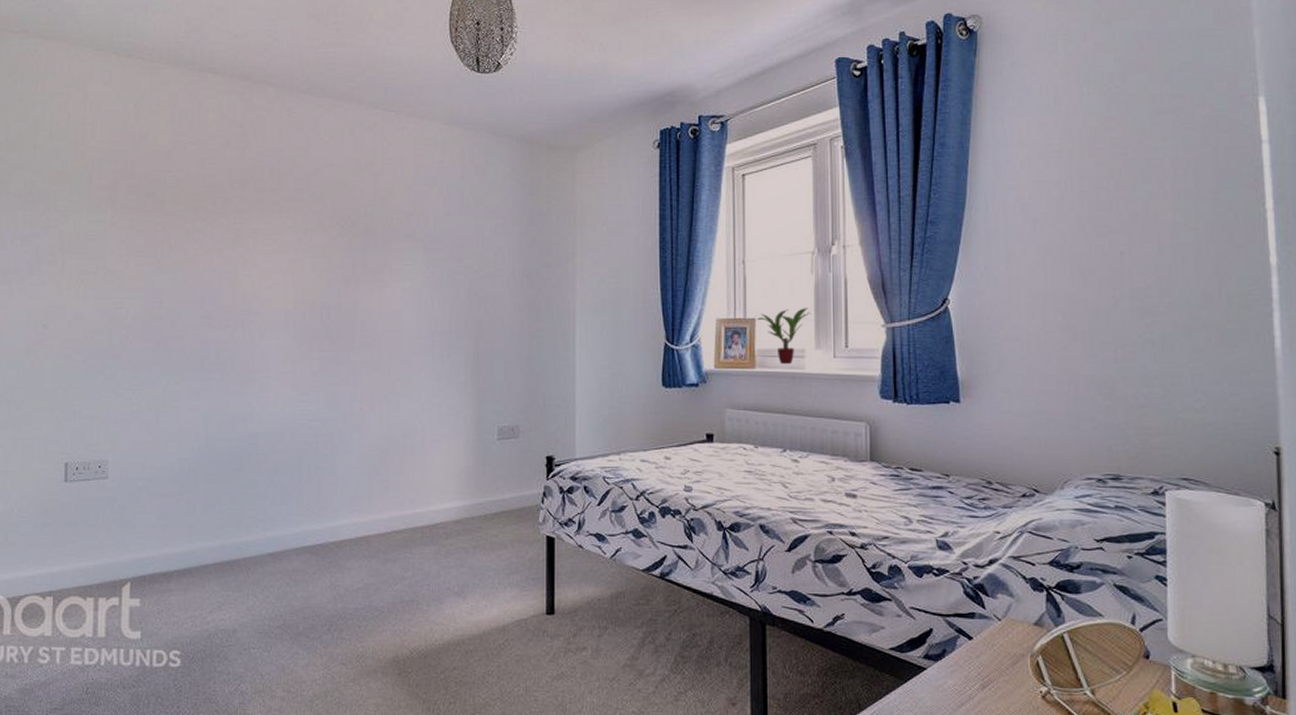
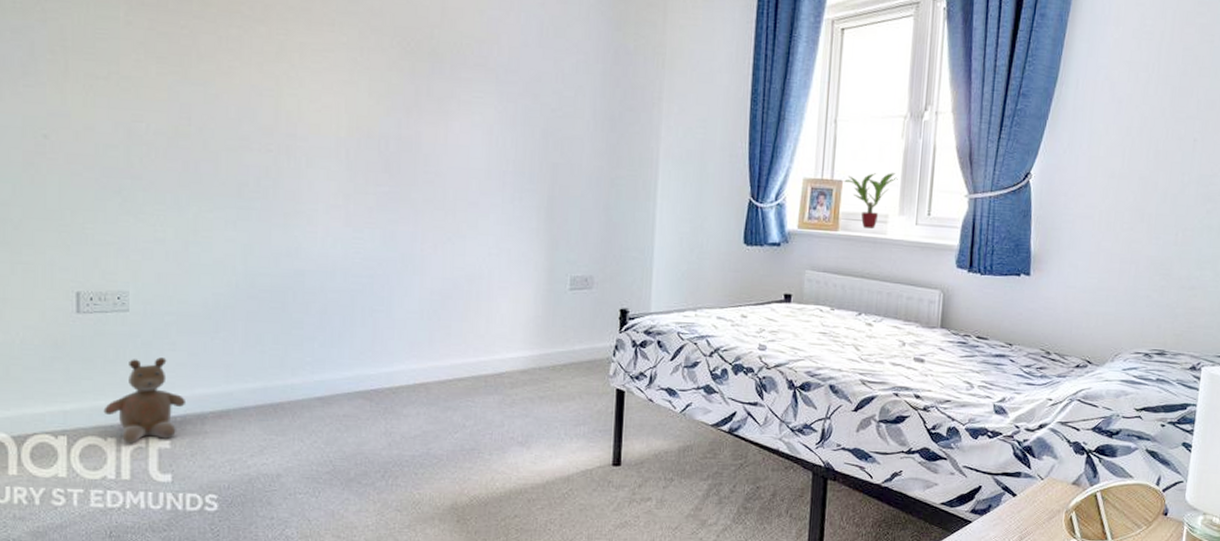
teddy bear: none [84,520,155,603] -> present [103,357,187,444]

